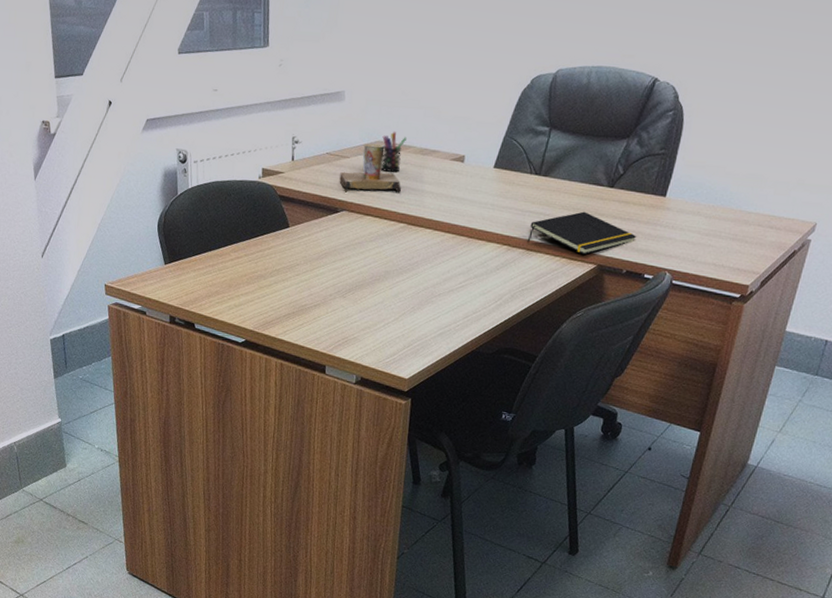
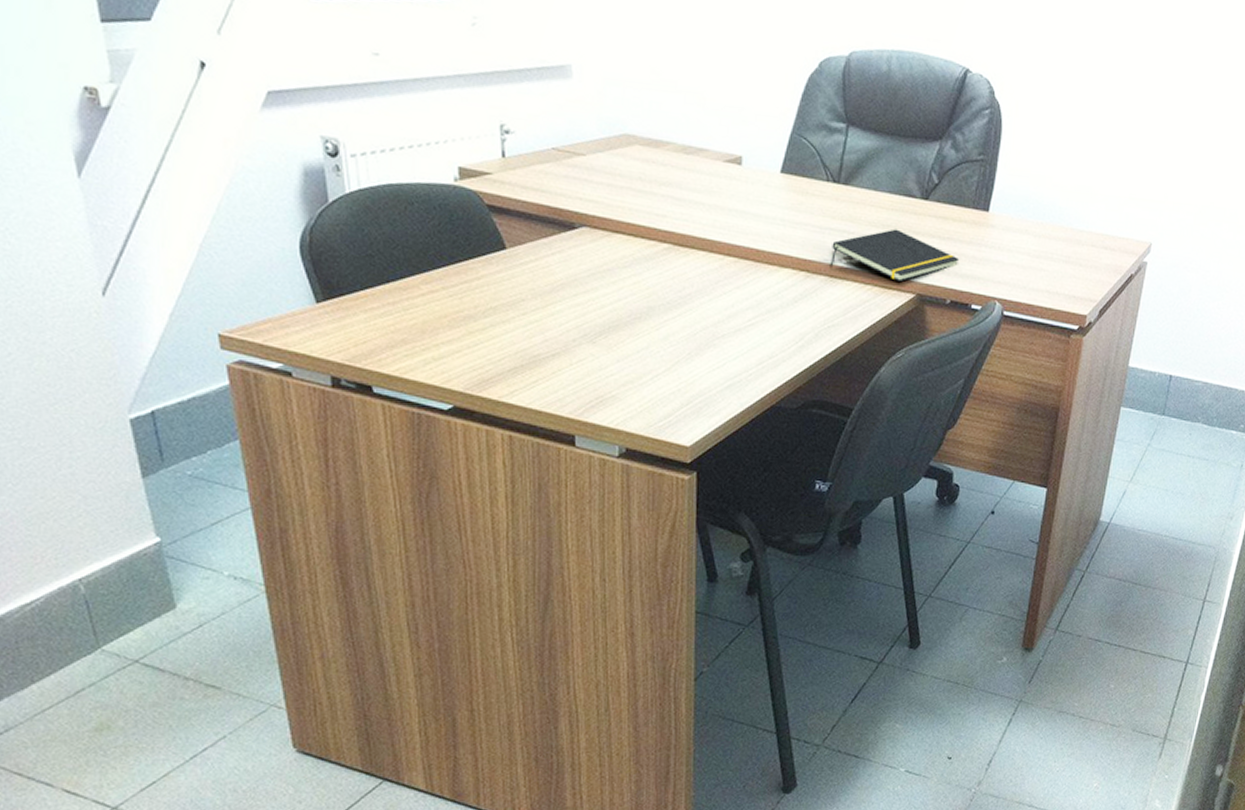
cup: present [339,143,402,193] -> none [574,136,662,203]
pen holder: present [381,131,407,172] -> none [629,121,663,176]

